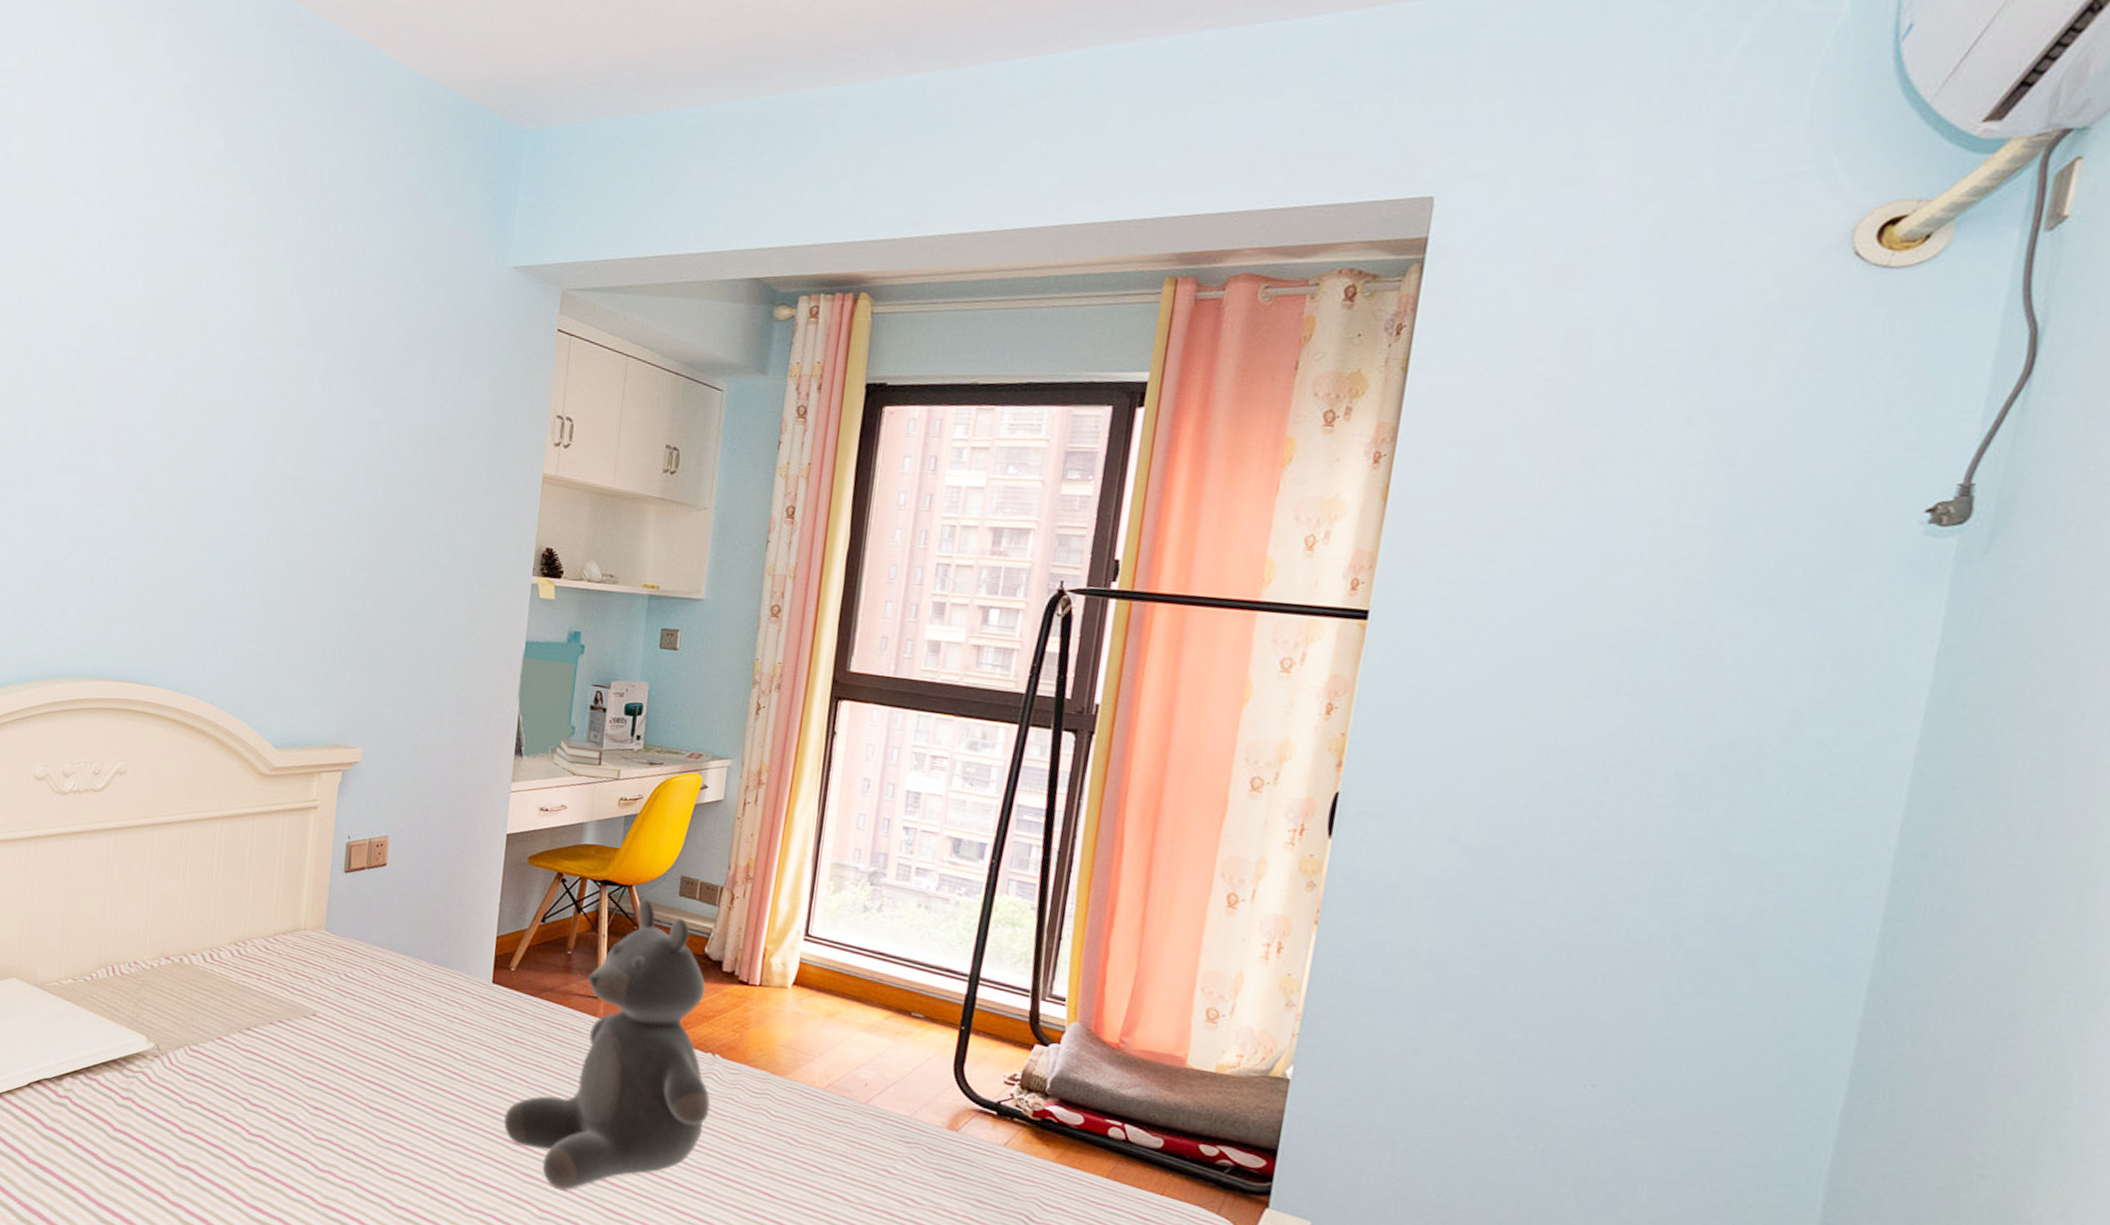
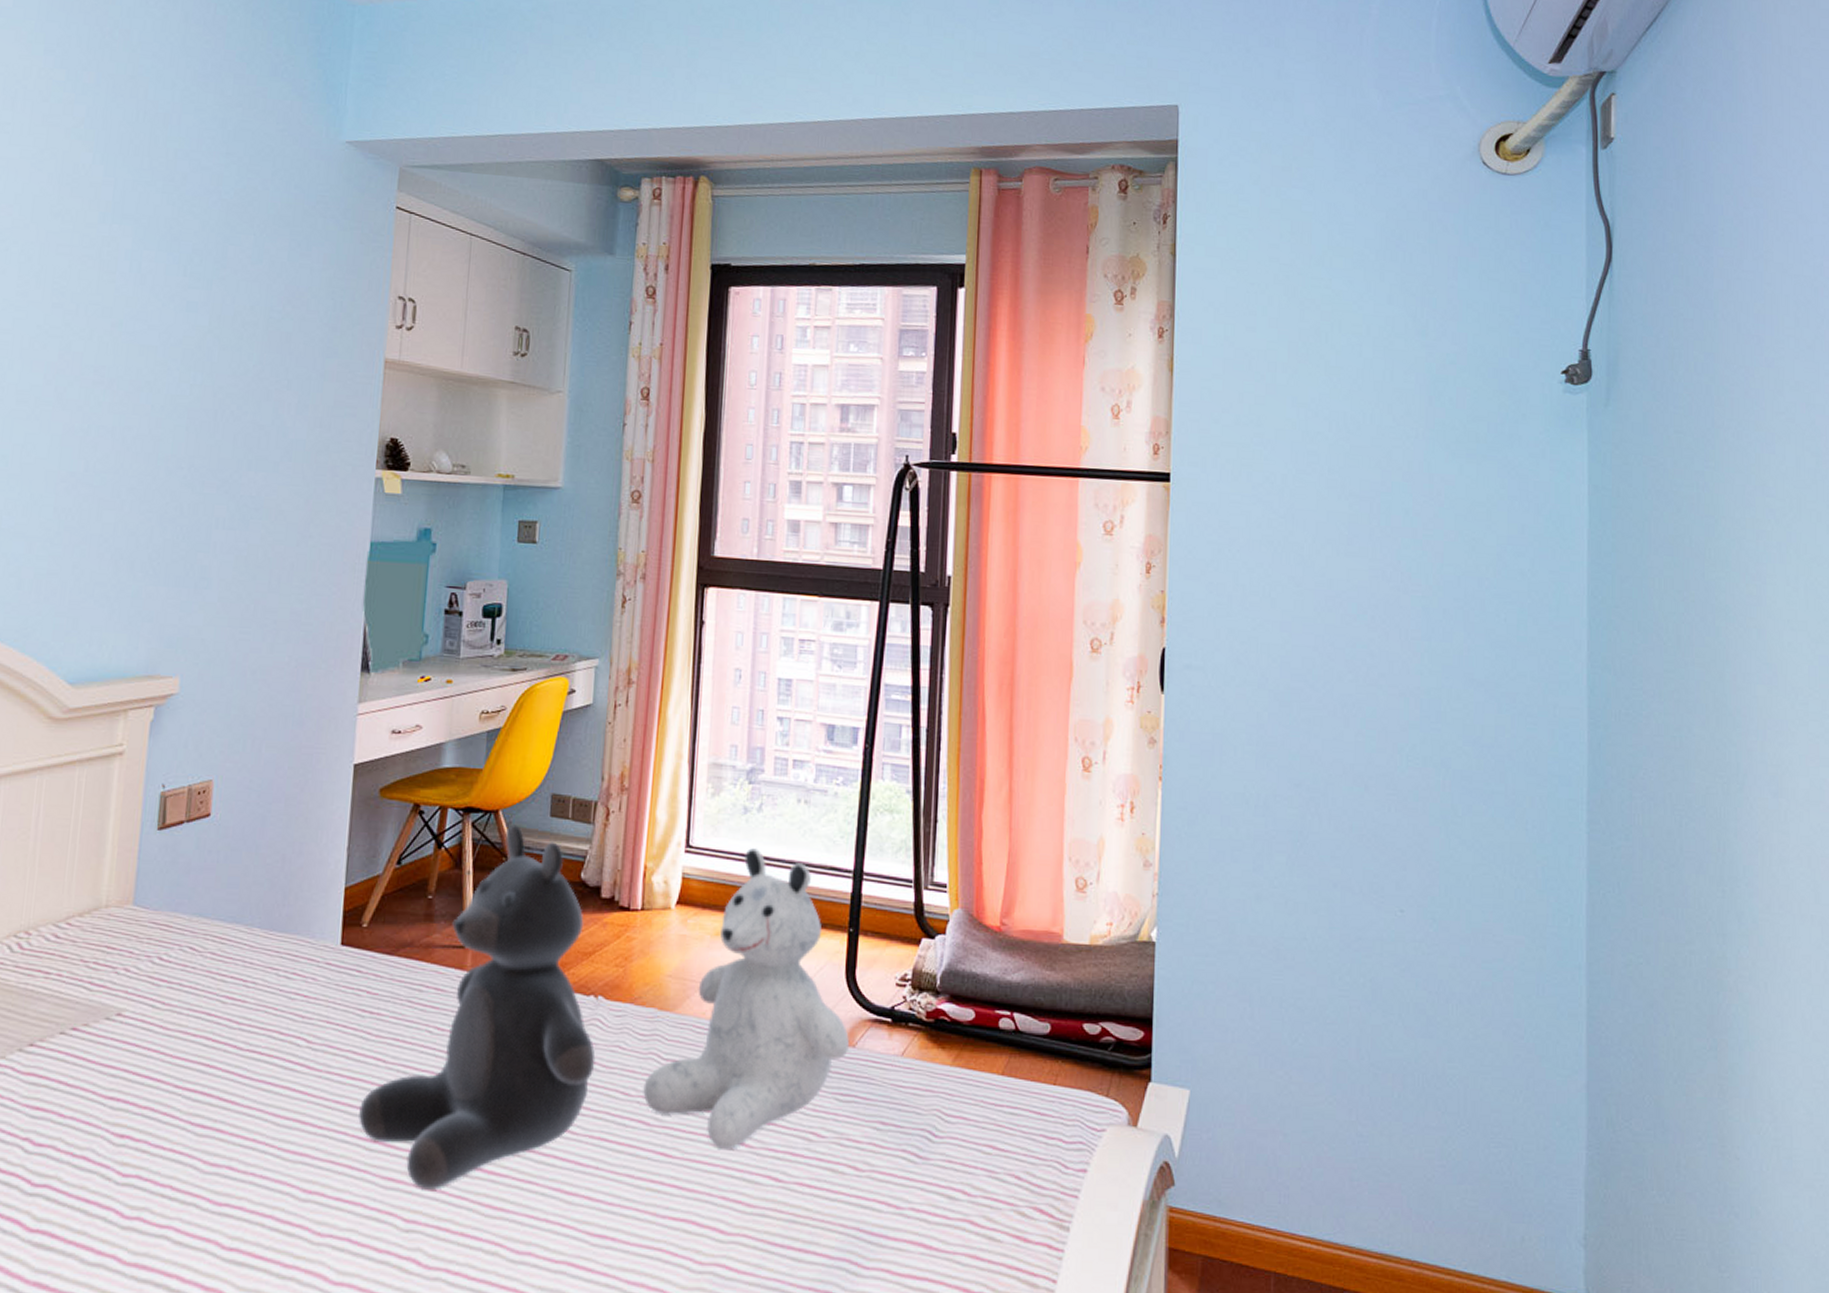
books: present [552,737,621,780] -> none [404,648,481,691]
stuffed animal: none [752,943,953,1200] -> present [643,847,850,1149]

